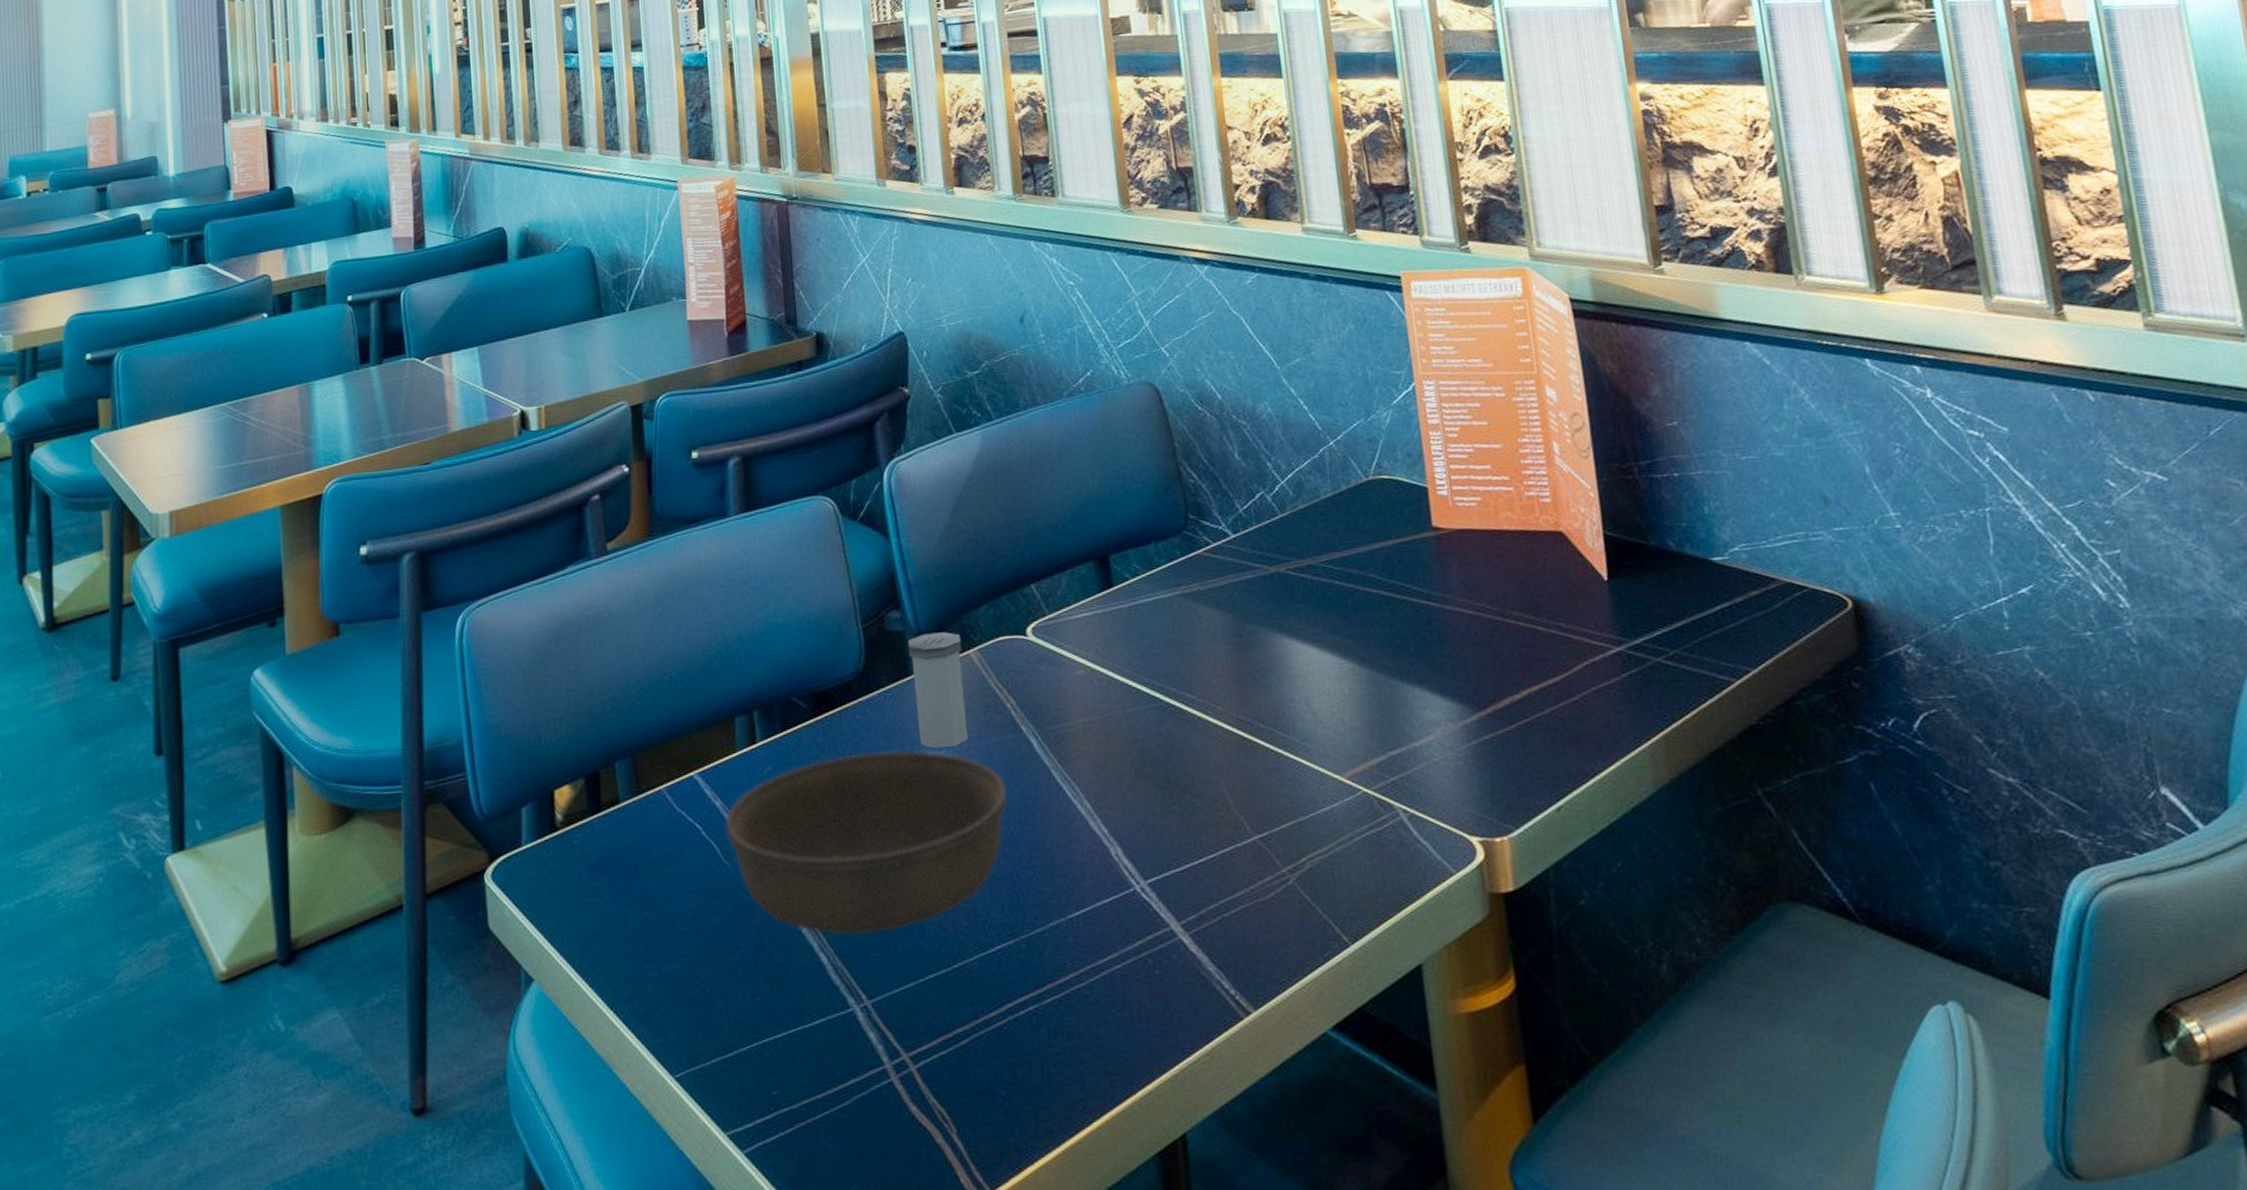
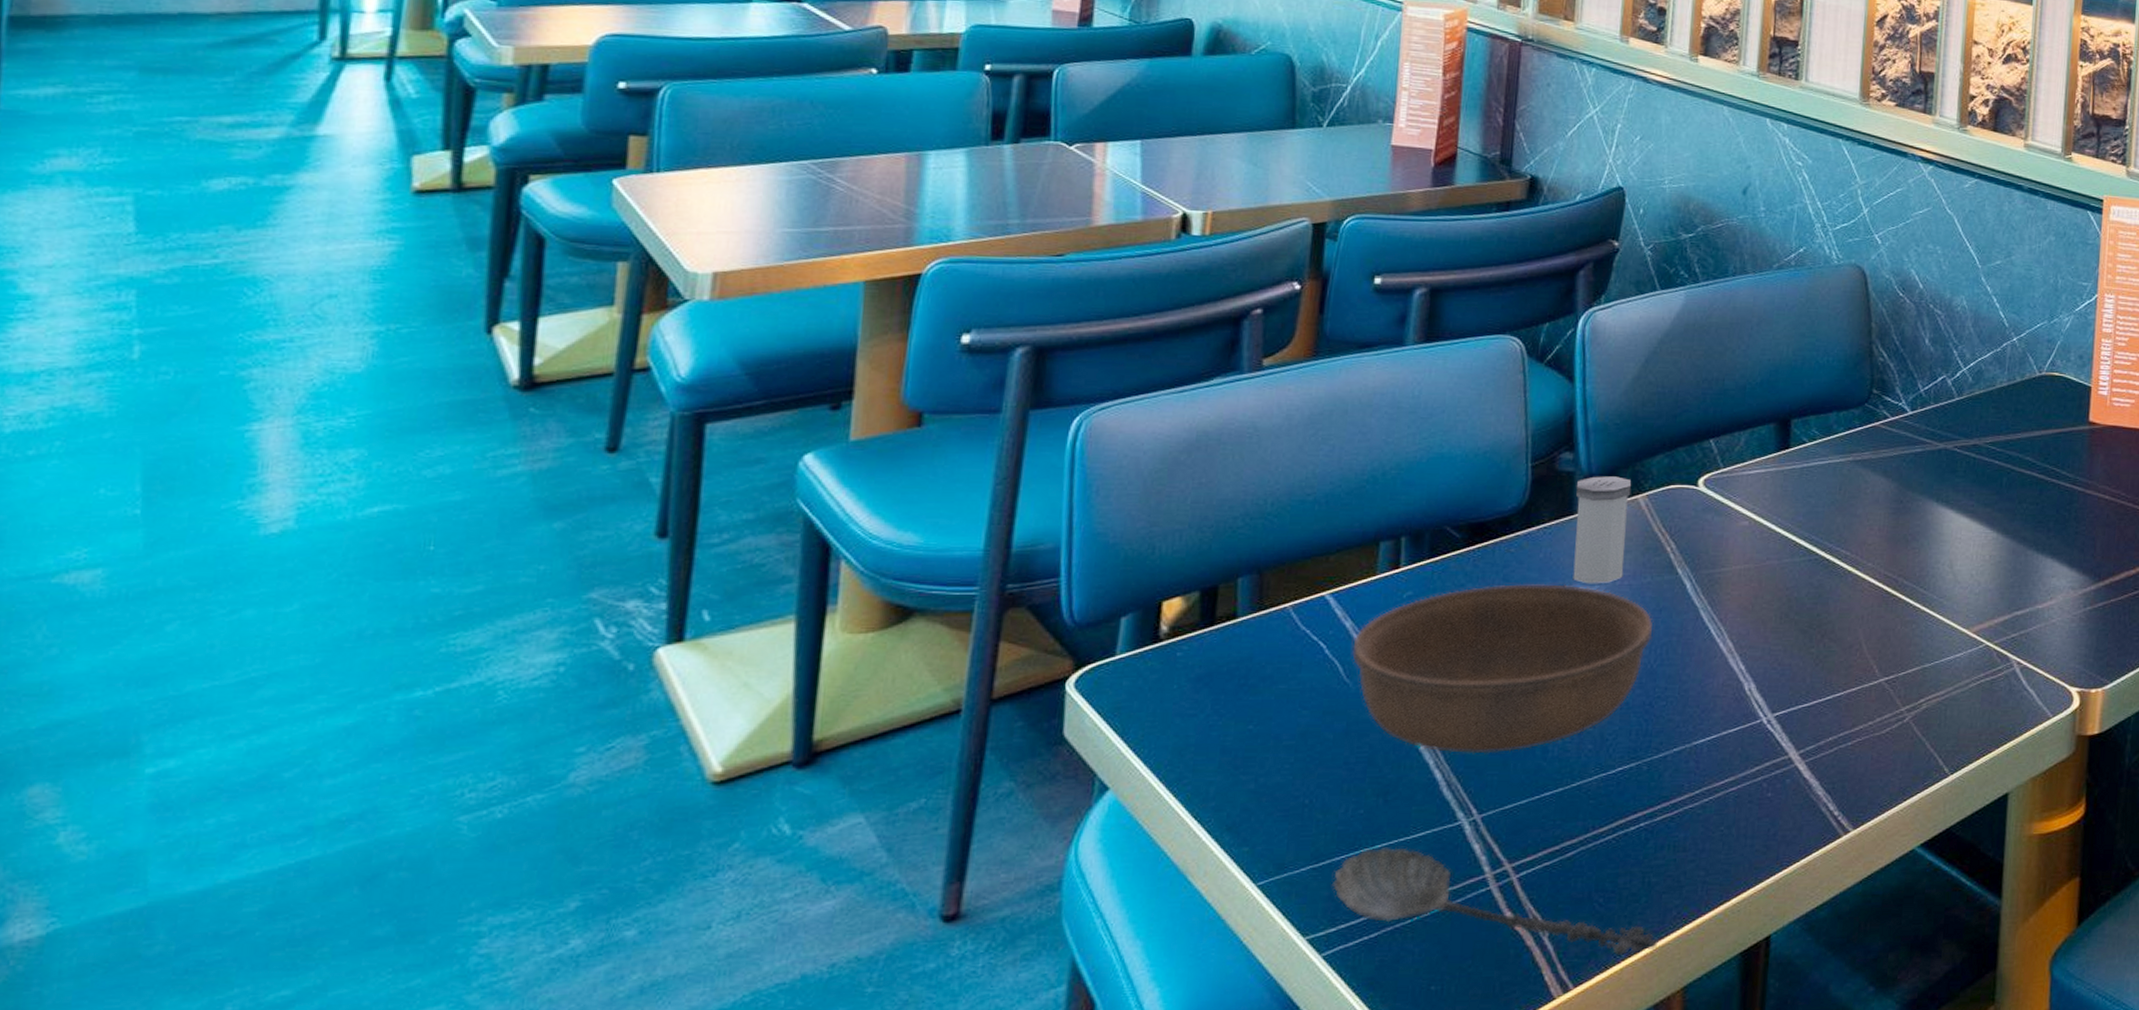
spoon: none [742,1036,1069,1157] -> present [1331,847,1657,957]

